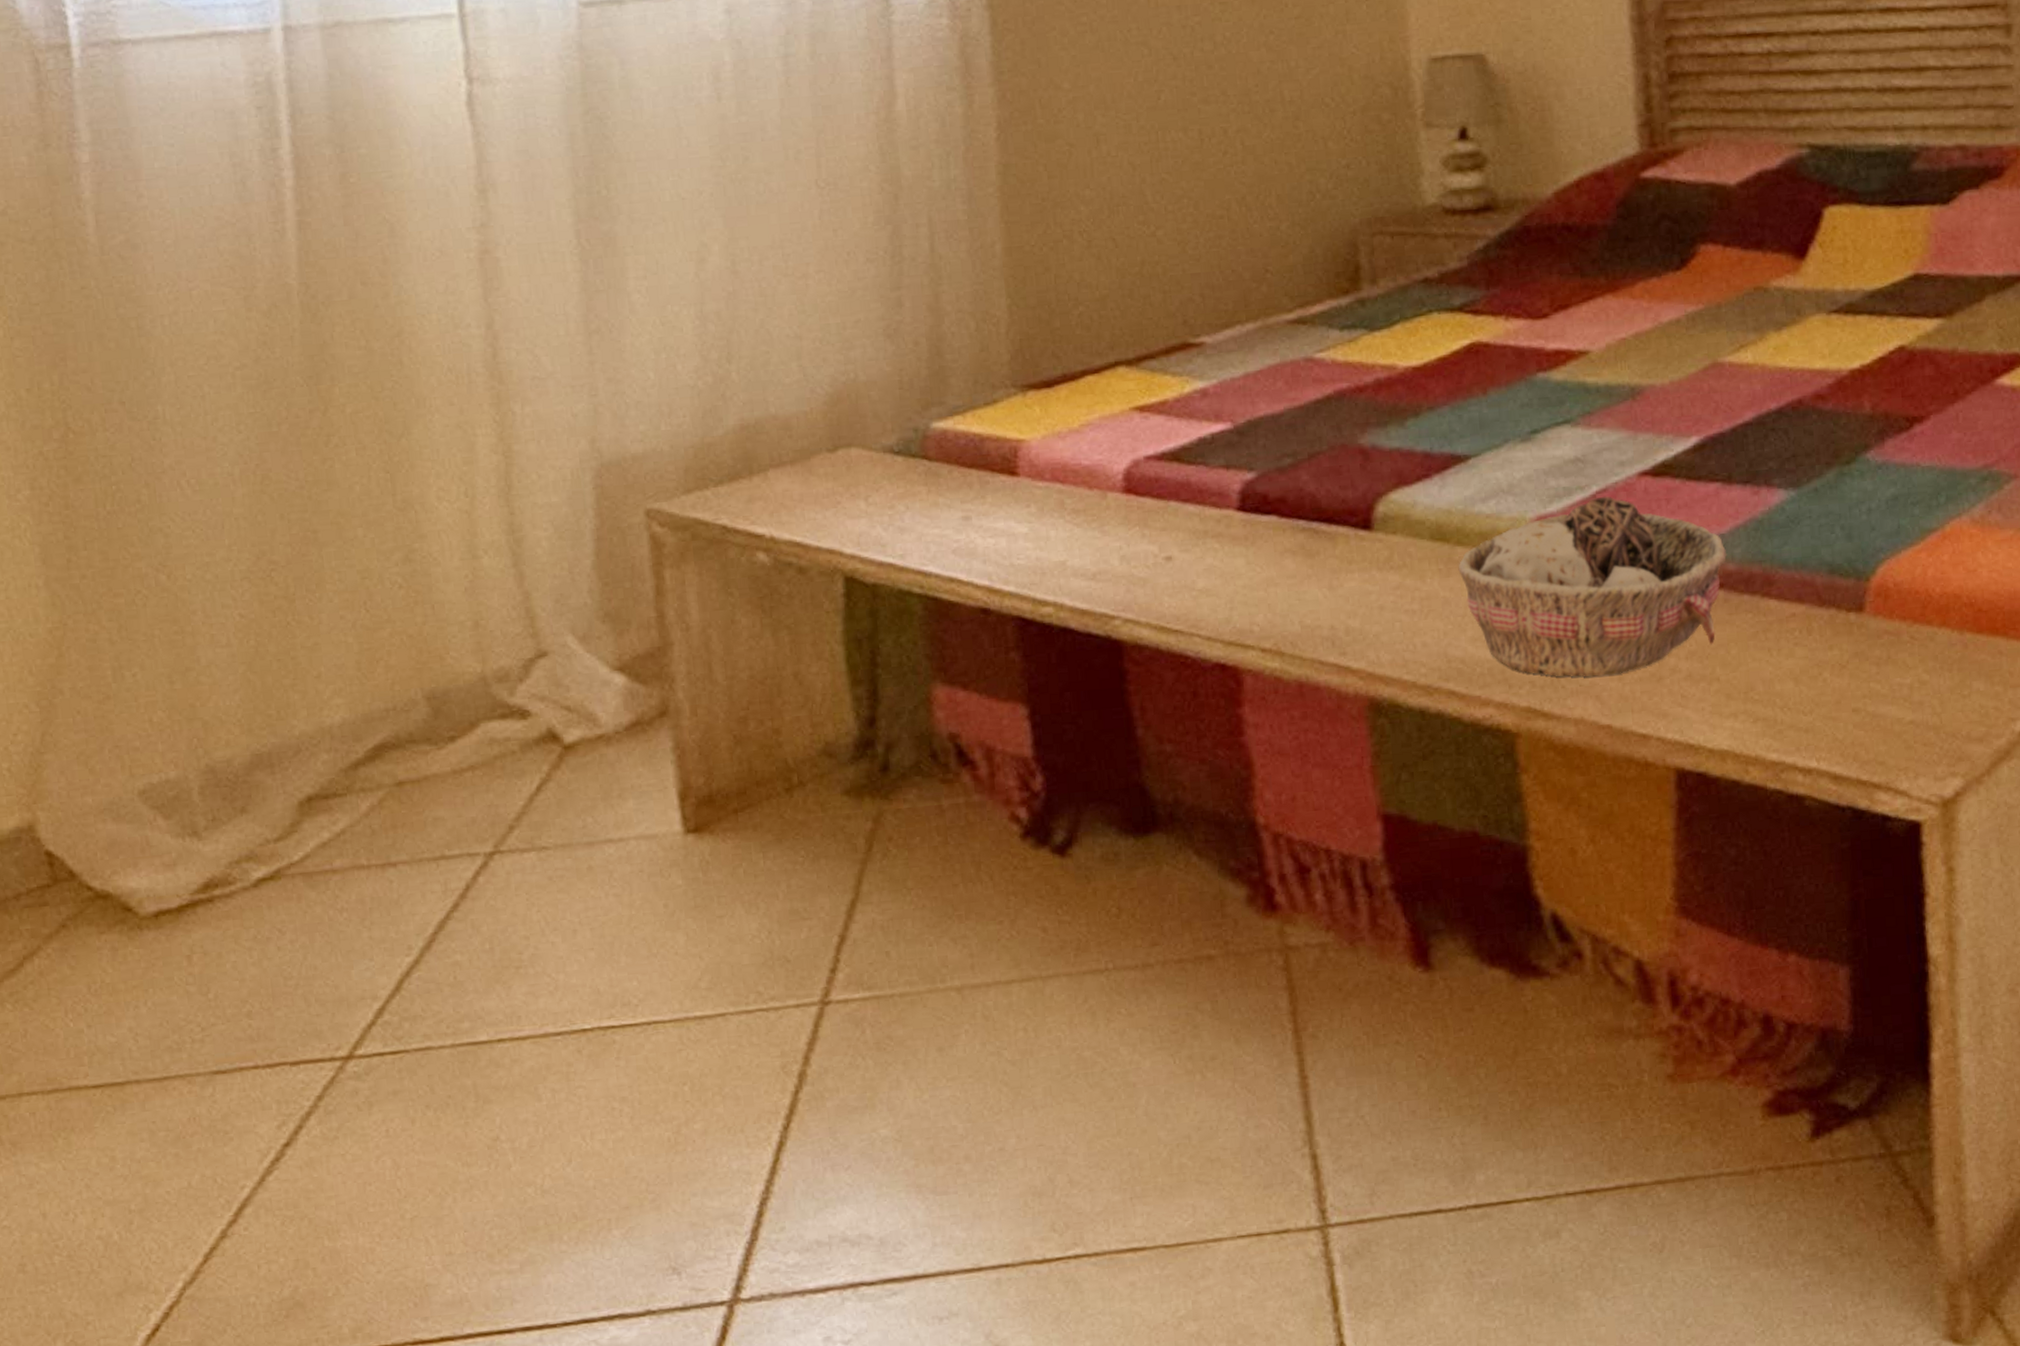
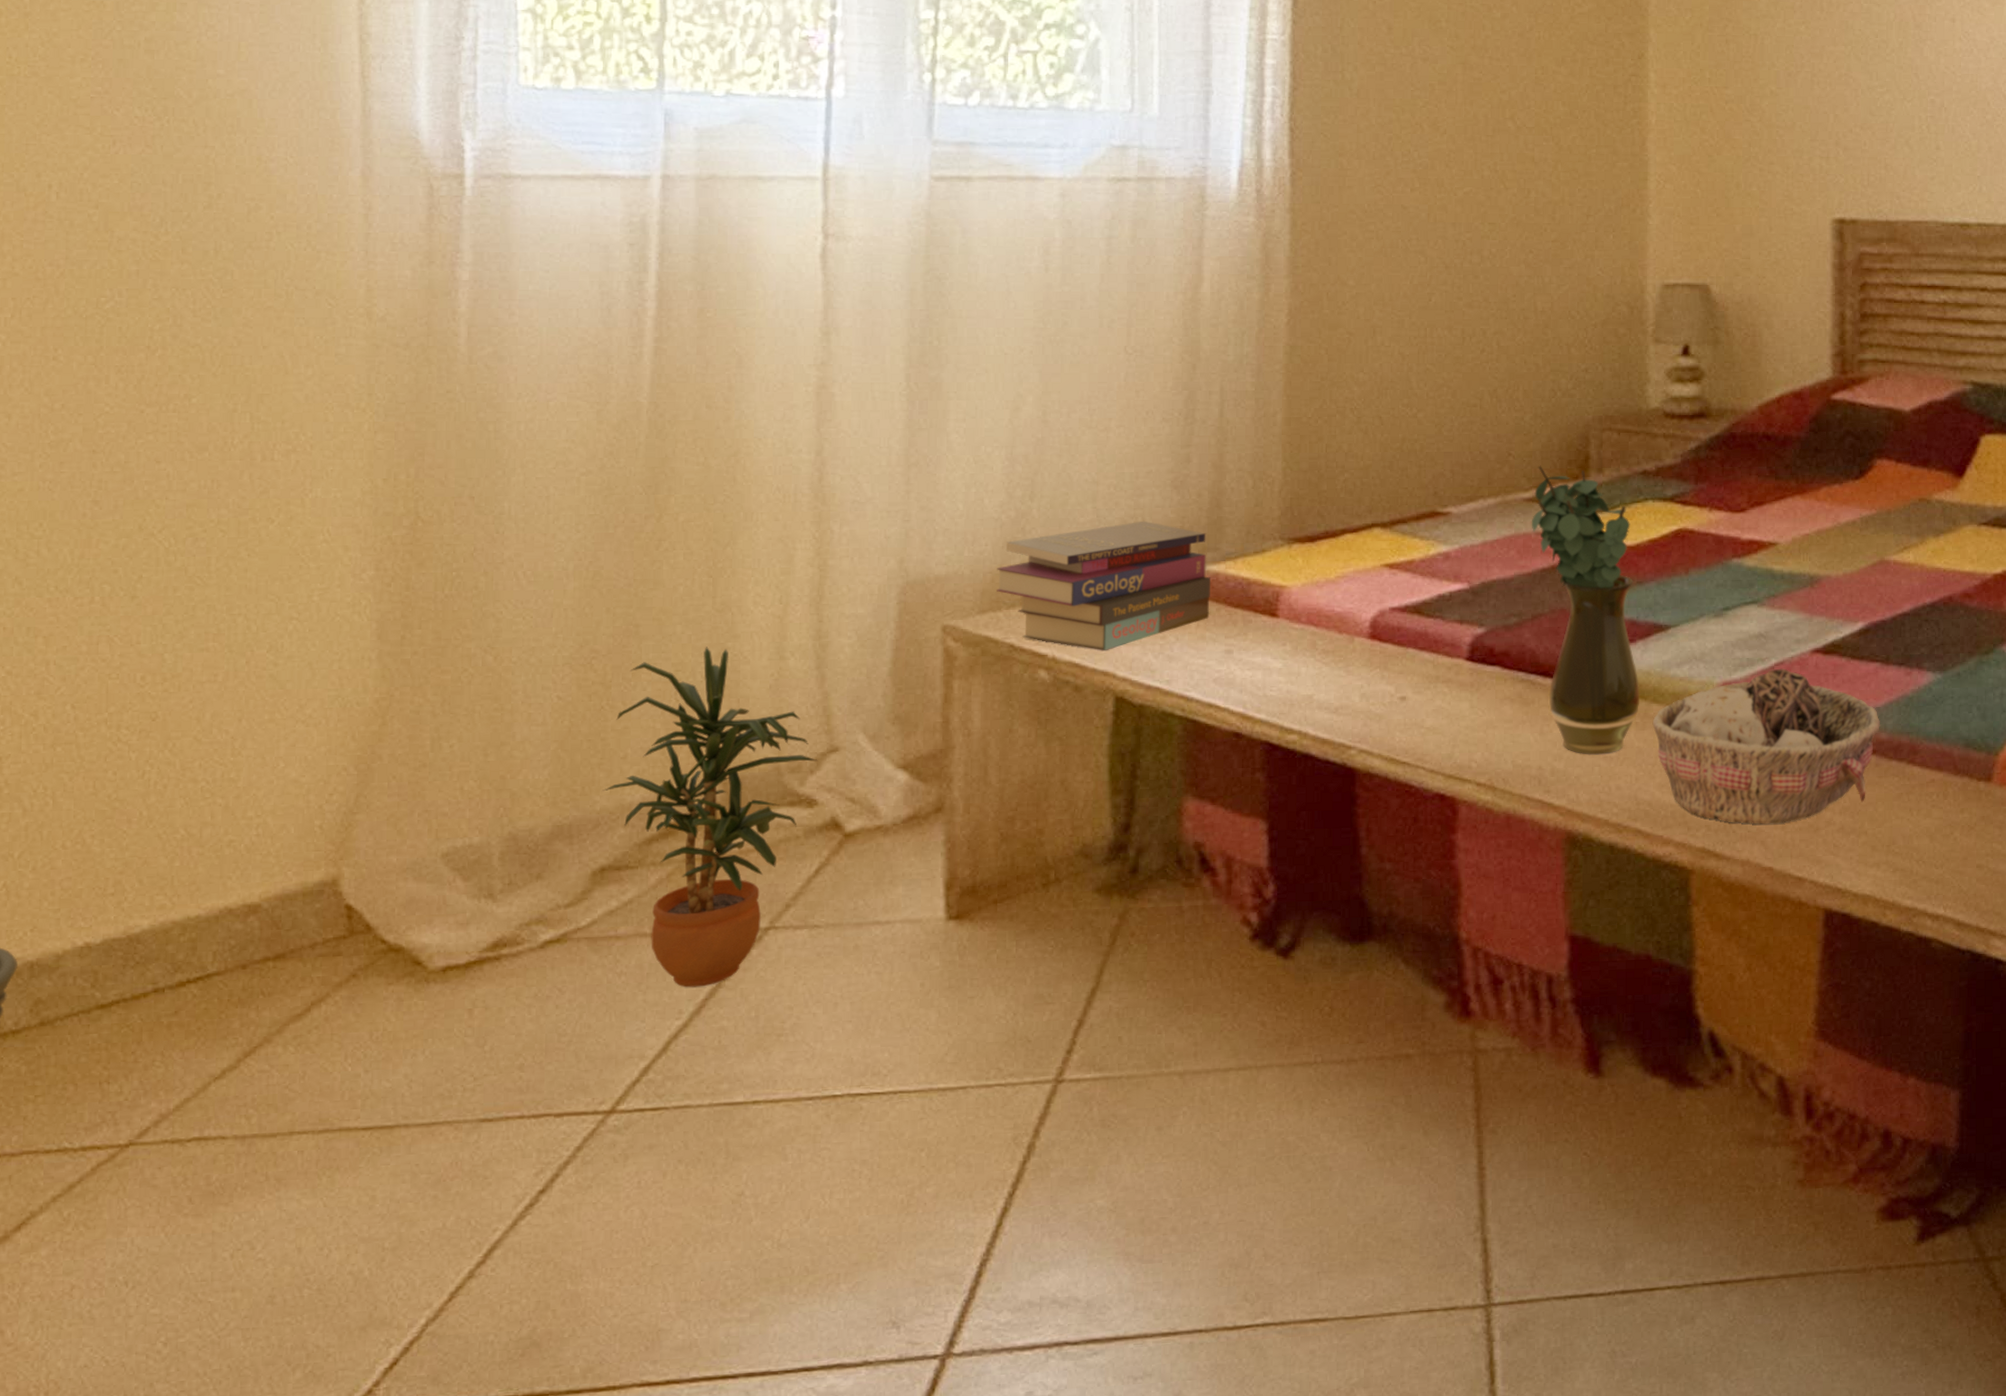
potted plant: none [299,550,526,921] -> present [602,647,818,988]
books: none [699,376,941,526] -> present [997,520,1210,650]
vase: none [1299,281,1442,609] -> present [1532,465,1640,754]

